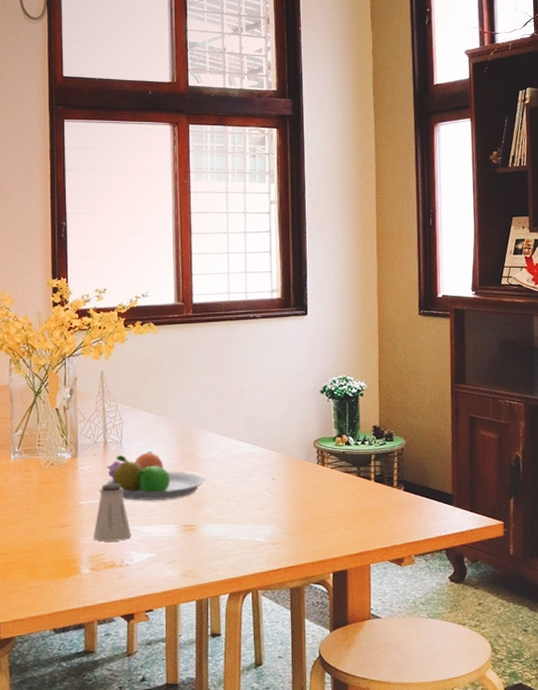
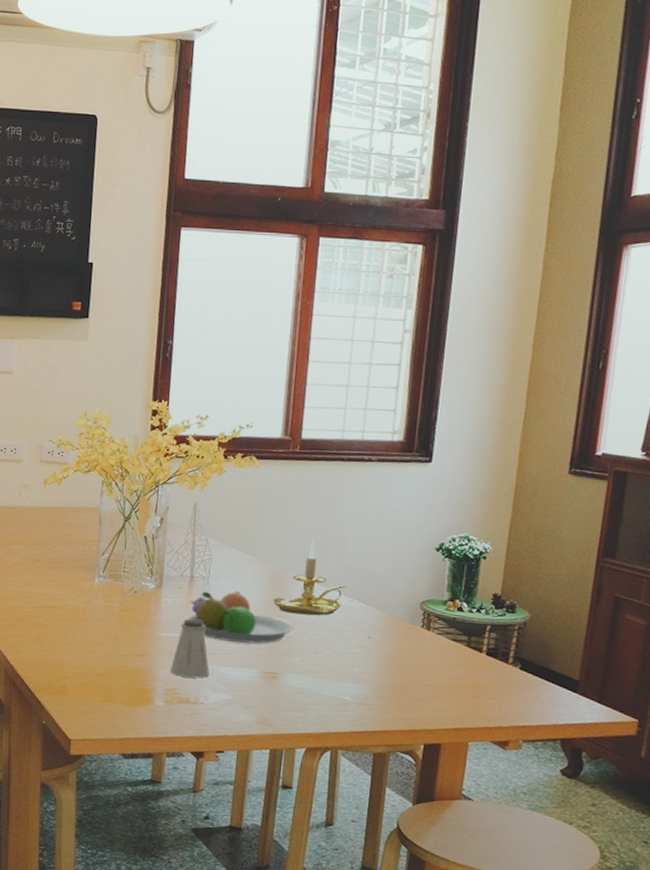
candle holder: none [183,394,248,466] -> present [273,539,347,616]

